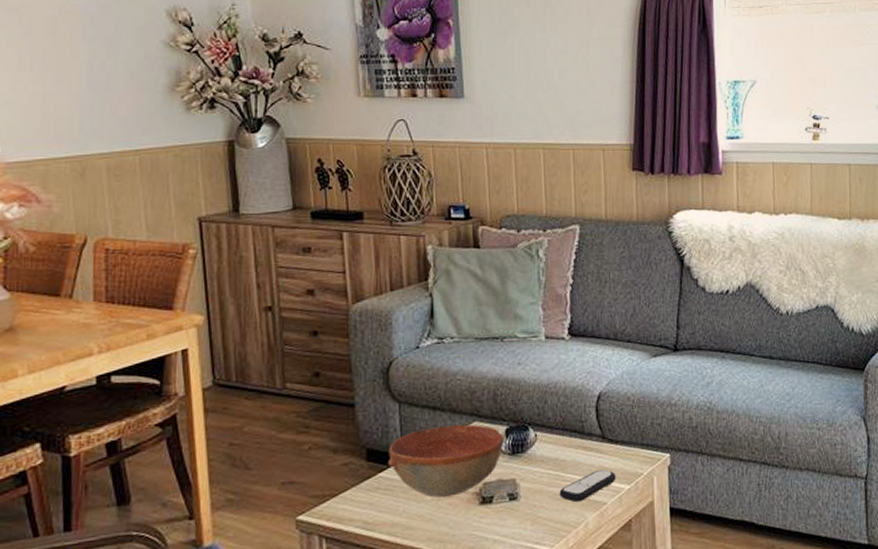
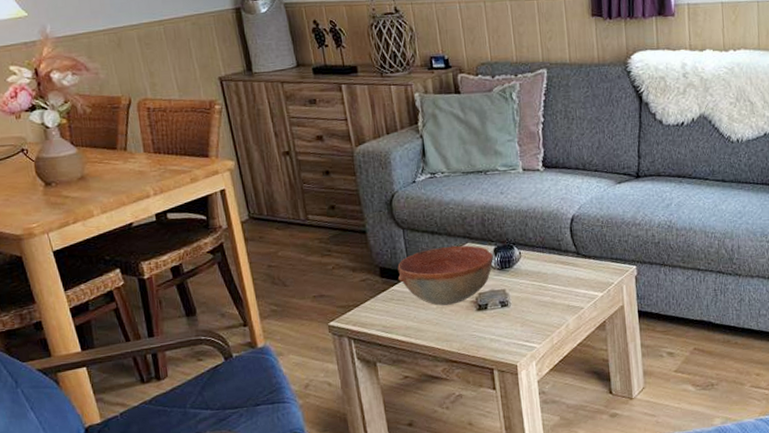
remote control: present [559,469,616,502] -> none [543,280,591,307]

